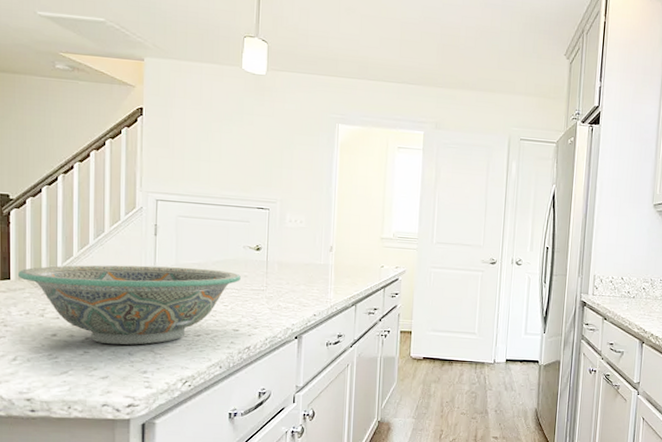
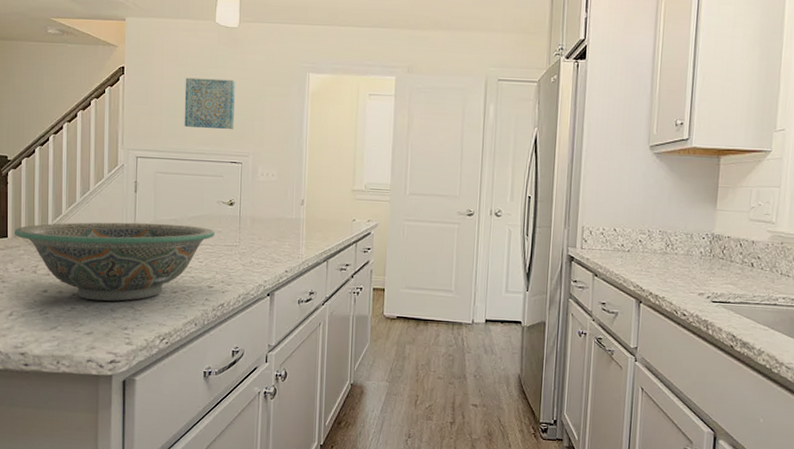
wall art: none [208,122,262,176] -> present [184,77,235,130]

